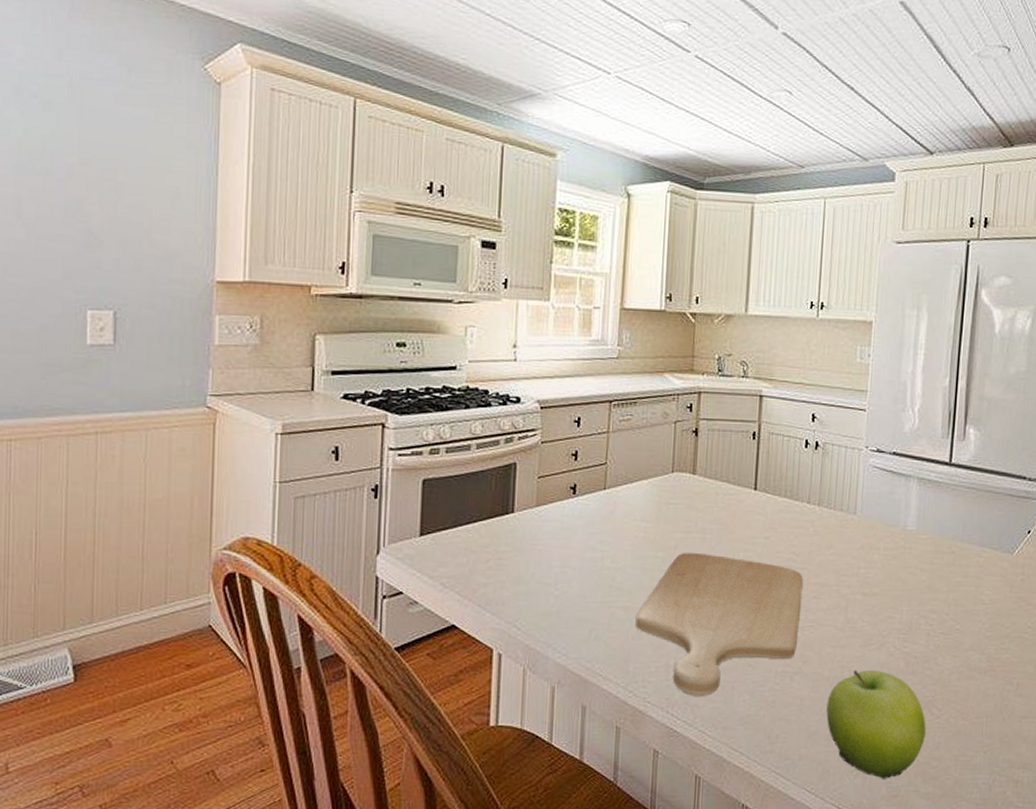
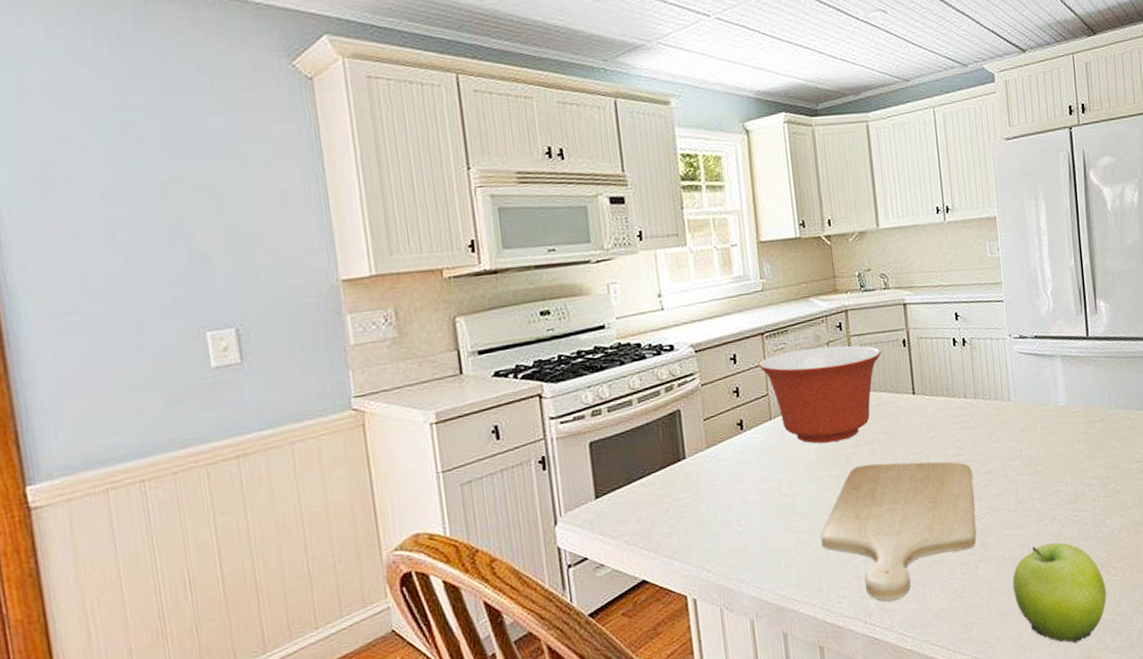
mixing bowl: none [601,423,729,524] -> present [758,345,882,444]

